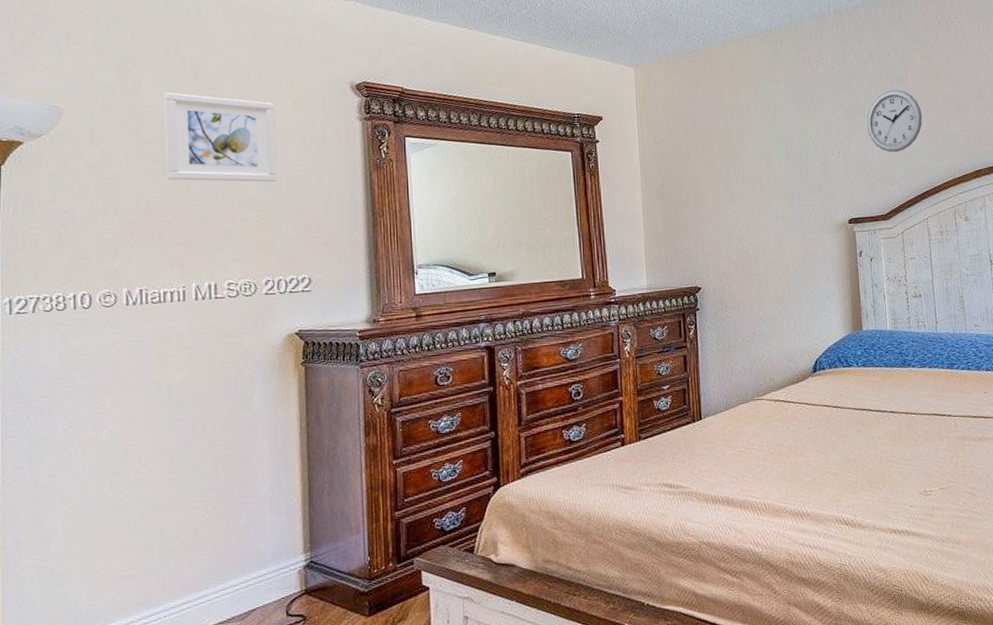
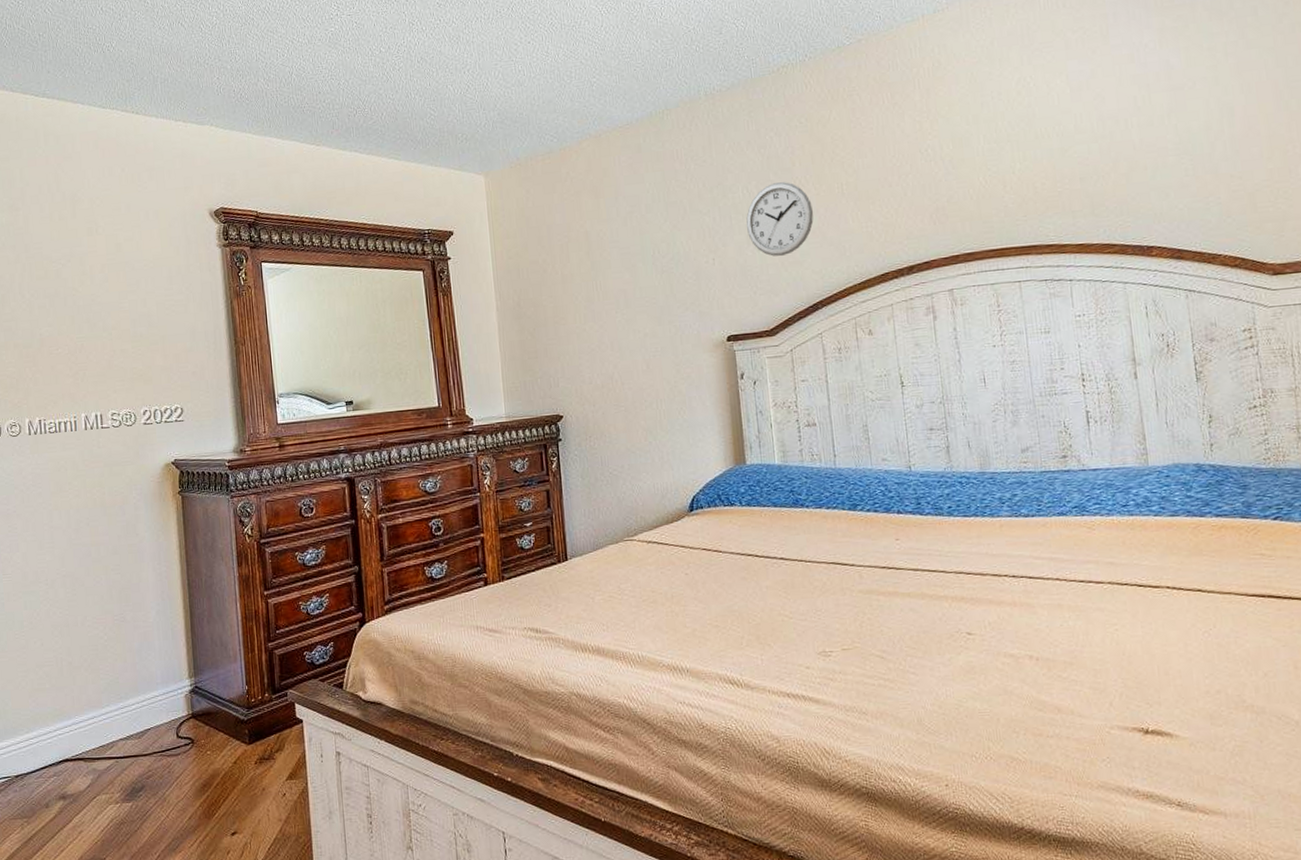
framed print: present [164,92,278,183] -> none [49,228,149,314]

